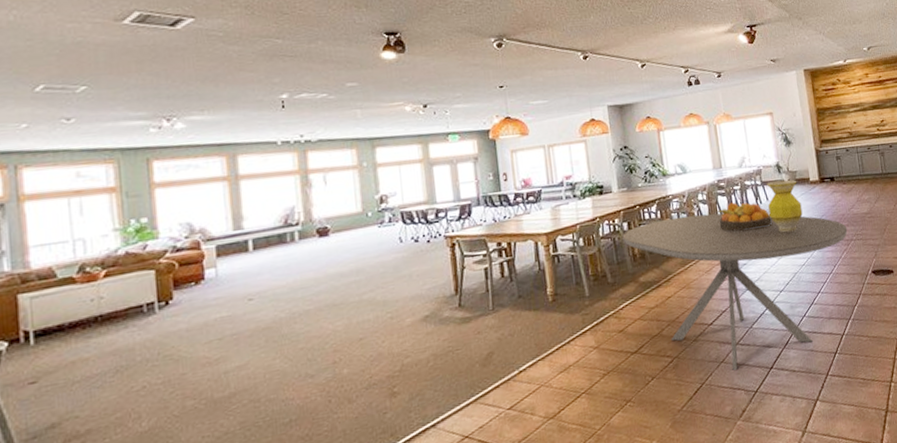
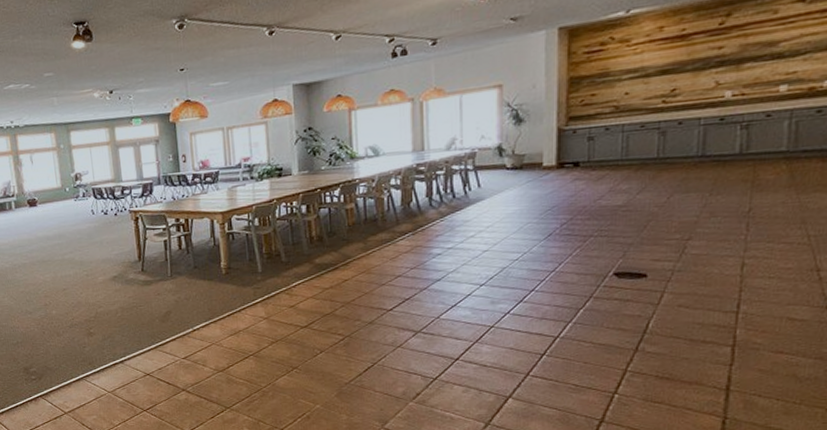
dining table: present [622,213,848,371] -> none [300,199,587,357]
fruit bowl: present [716,202,773,231] -> none [411,188,483,219]
vase: present [767,180,803,233] -> none [479,164,526,224]

